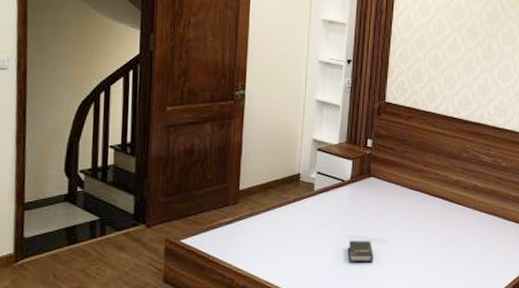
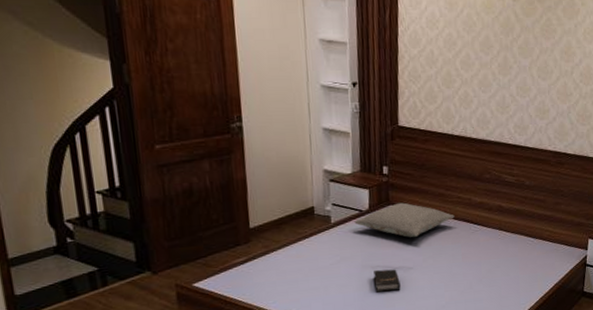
pillow: none [336,175,431,210] -> present [354,202,455,237]

